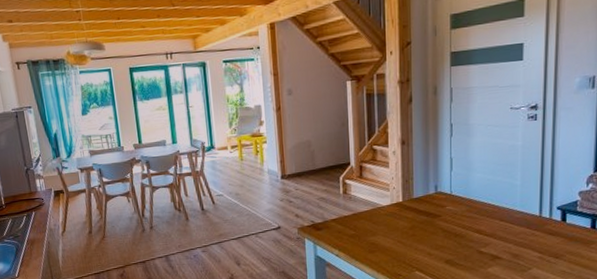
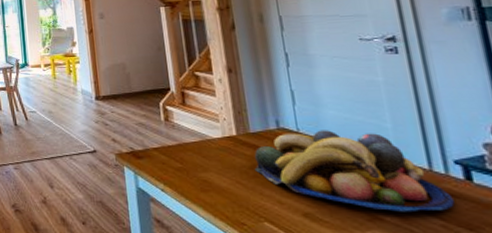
fruit bowl: none [413,190,551,251] -> present [254,130,455,212]

